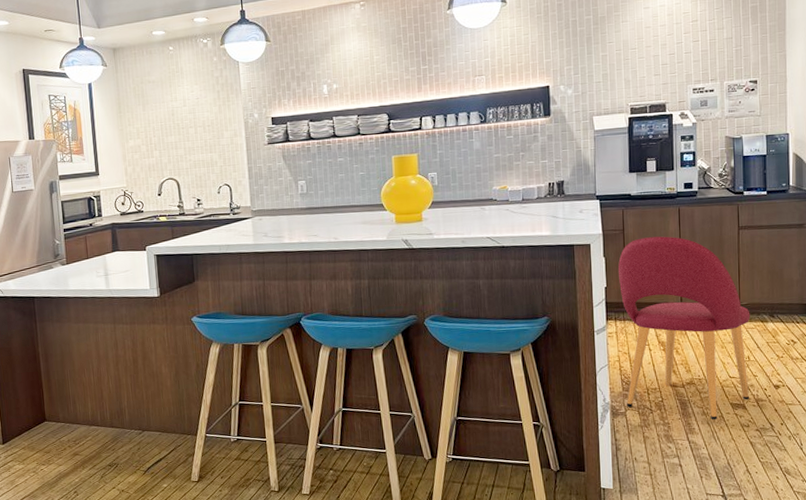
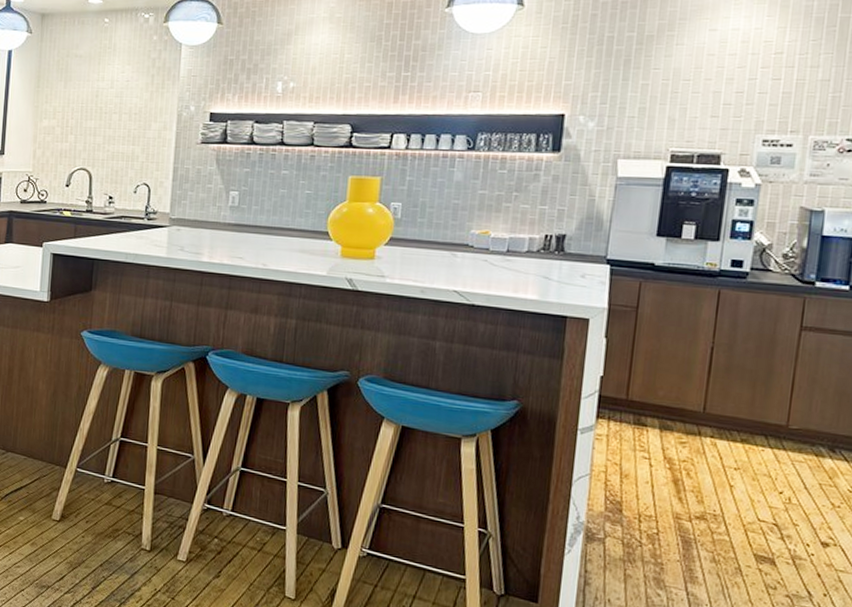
dining chair: present [617,236,750,420] -> none [607,321,801,572]

